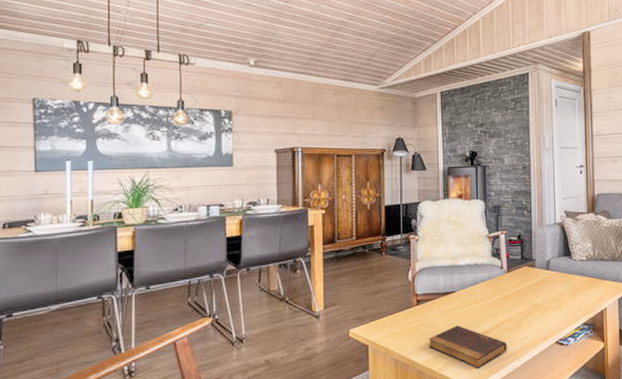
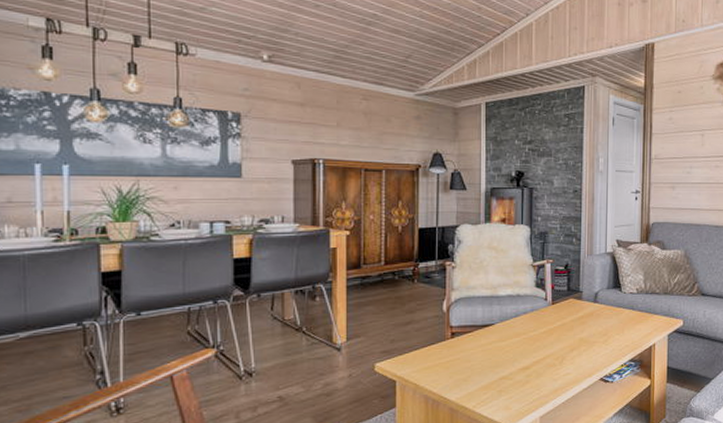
book: present [428,325,507,368] -> none [463,360,548,406]

